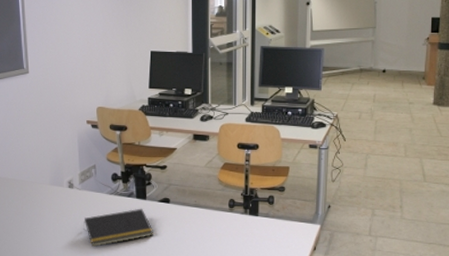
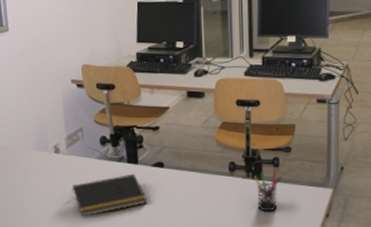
pen holder: none [250,207,275,245] -> present [253,170,282,212]

